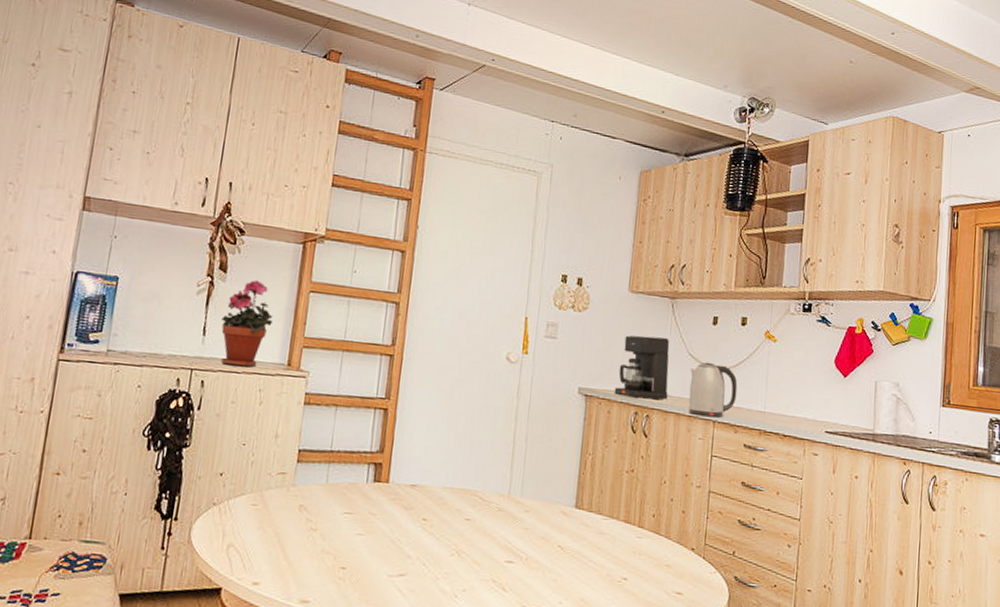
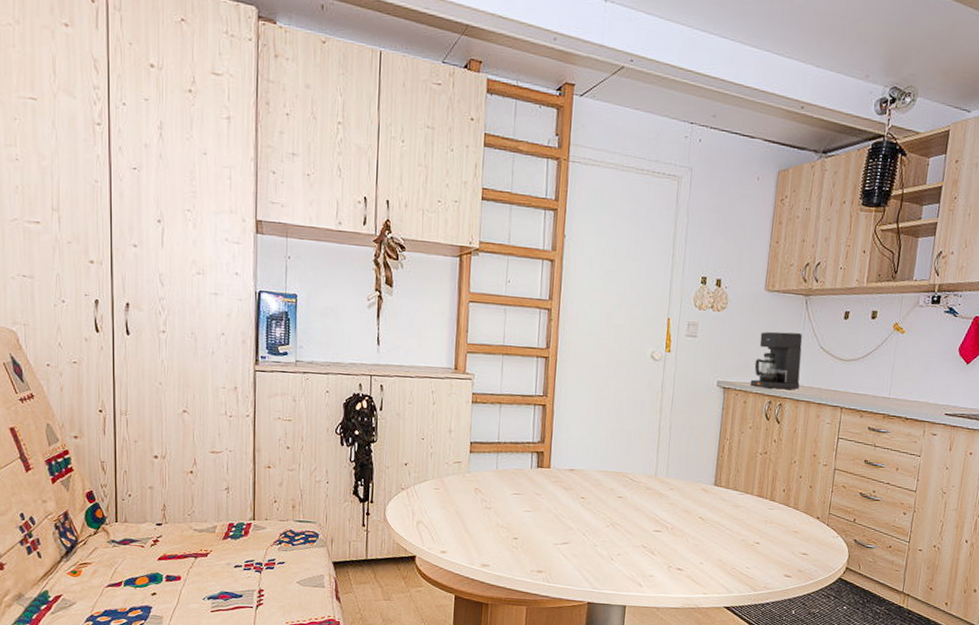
potted plant: present [221,279,273,368] -> none [392,292,438,372]
kettle: present [688,362,738,418] -> none [818,354,865,405]

